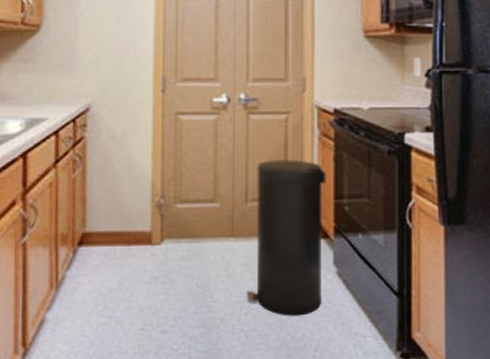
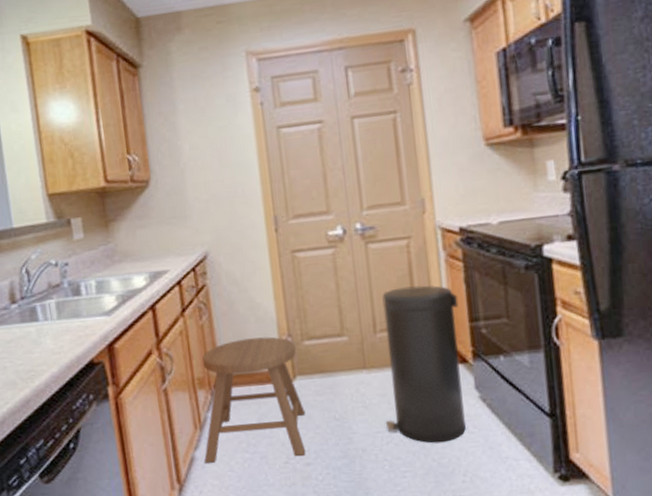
stool: none [55,196,169,326] -> present [202,336,306,463]

